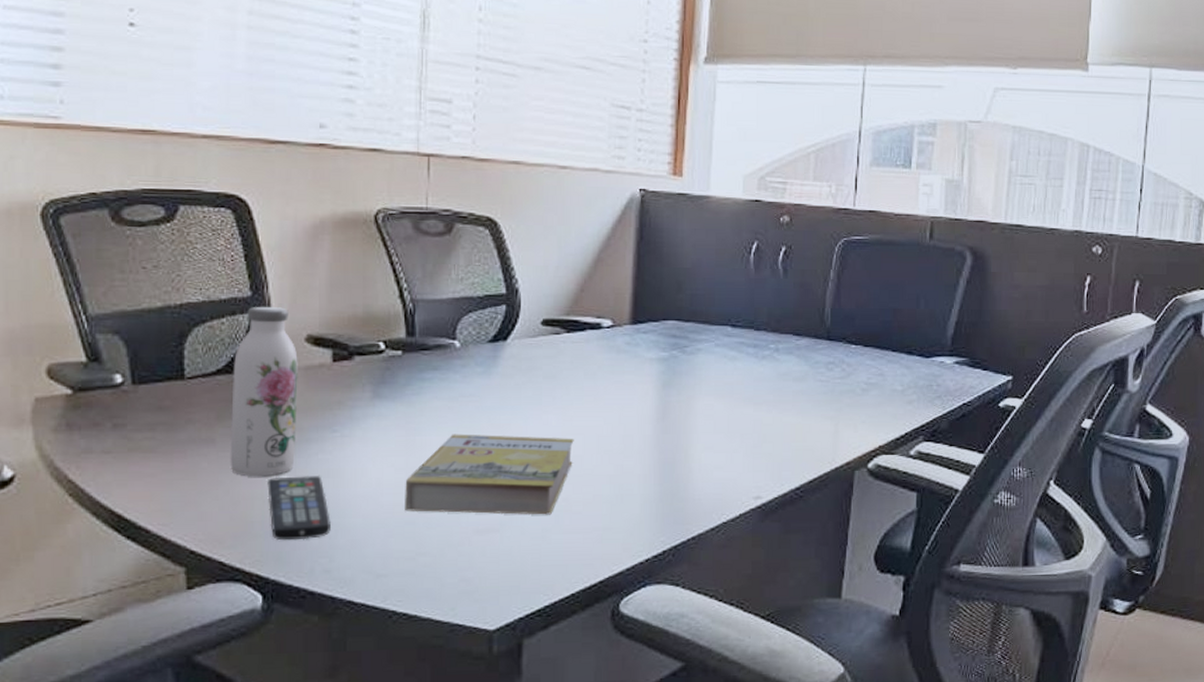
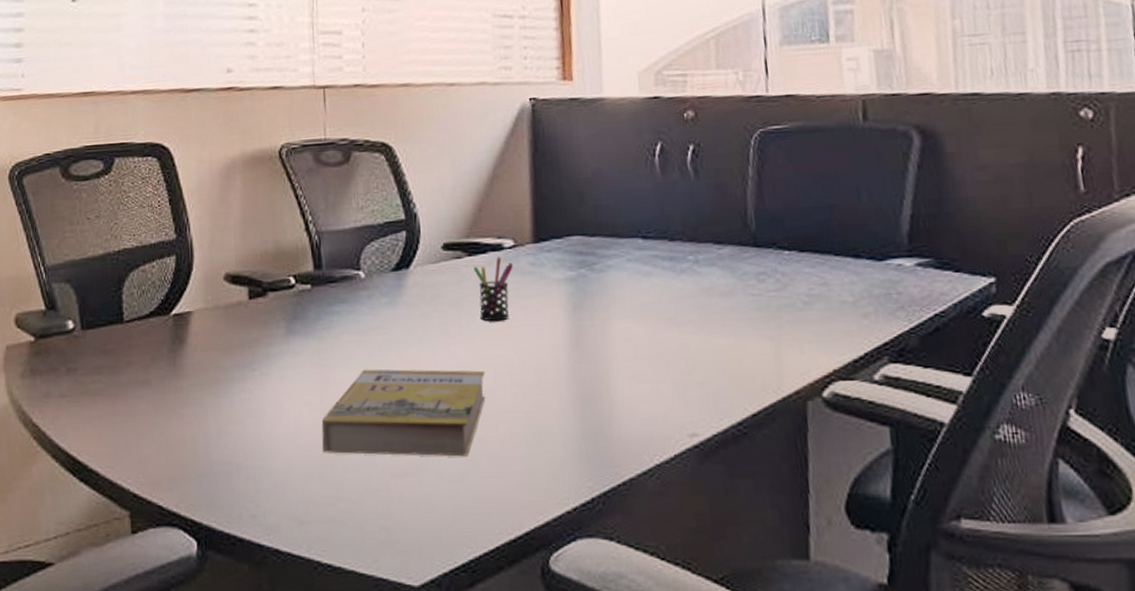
water bottle: present [230,306,298,477] -> none [163,247,220,418]
remote control: present [267,475,331,541] -> none [197,415,255,484]
pen holder: none [571,335,609,394] -> present [473,256,513,322]

